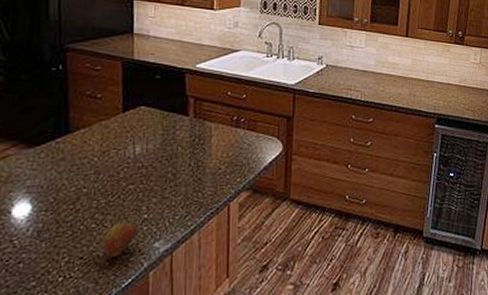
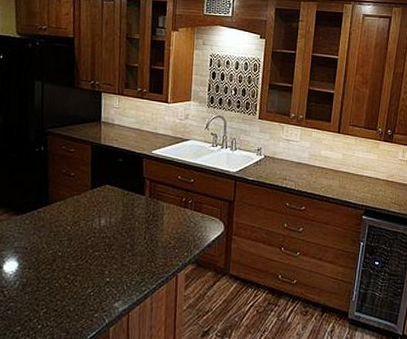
apple: present [100,222,138,257] -> none [71,283,101,312]

